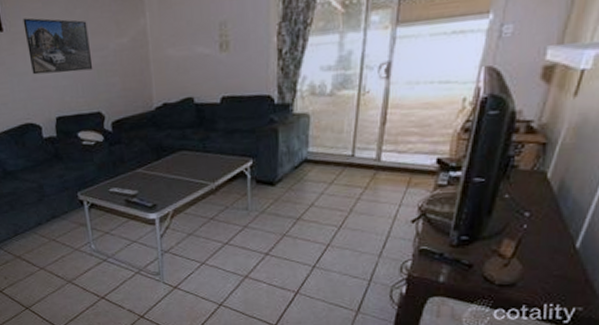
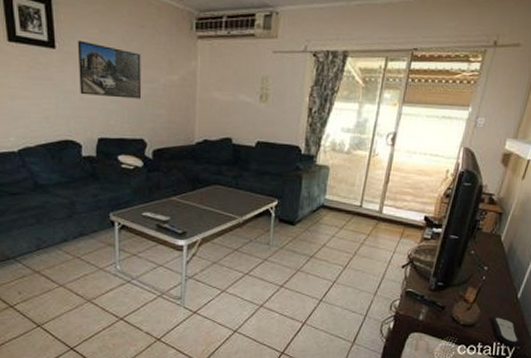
remote control: none [540,273,583,309] -> present [492,317,520,347]

